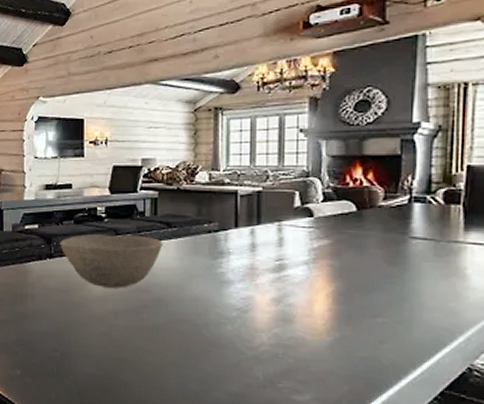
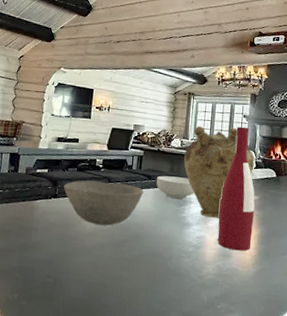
cereal bowl: none [179,221,234,250] -> present [156,175,195,199]
vase: none [215,149,321,272] -> present [184,126,255,218]
wine bottle: none [272,145,325,314] -> present [217,126,255,251]

